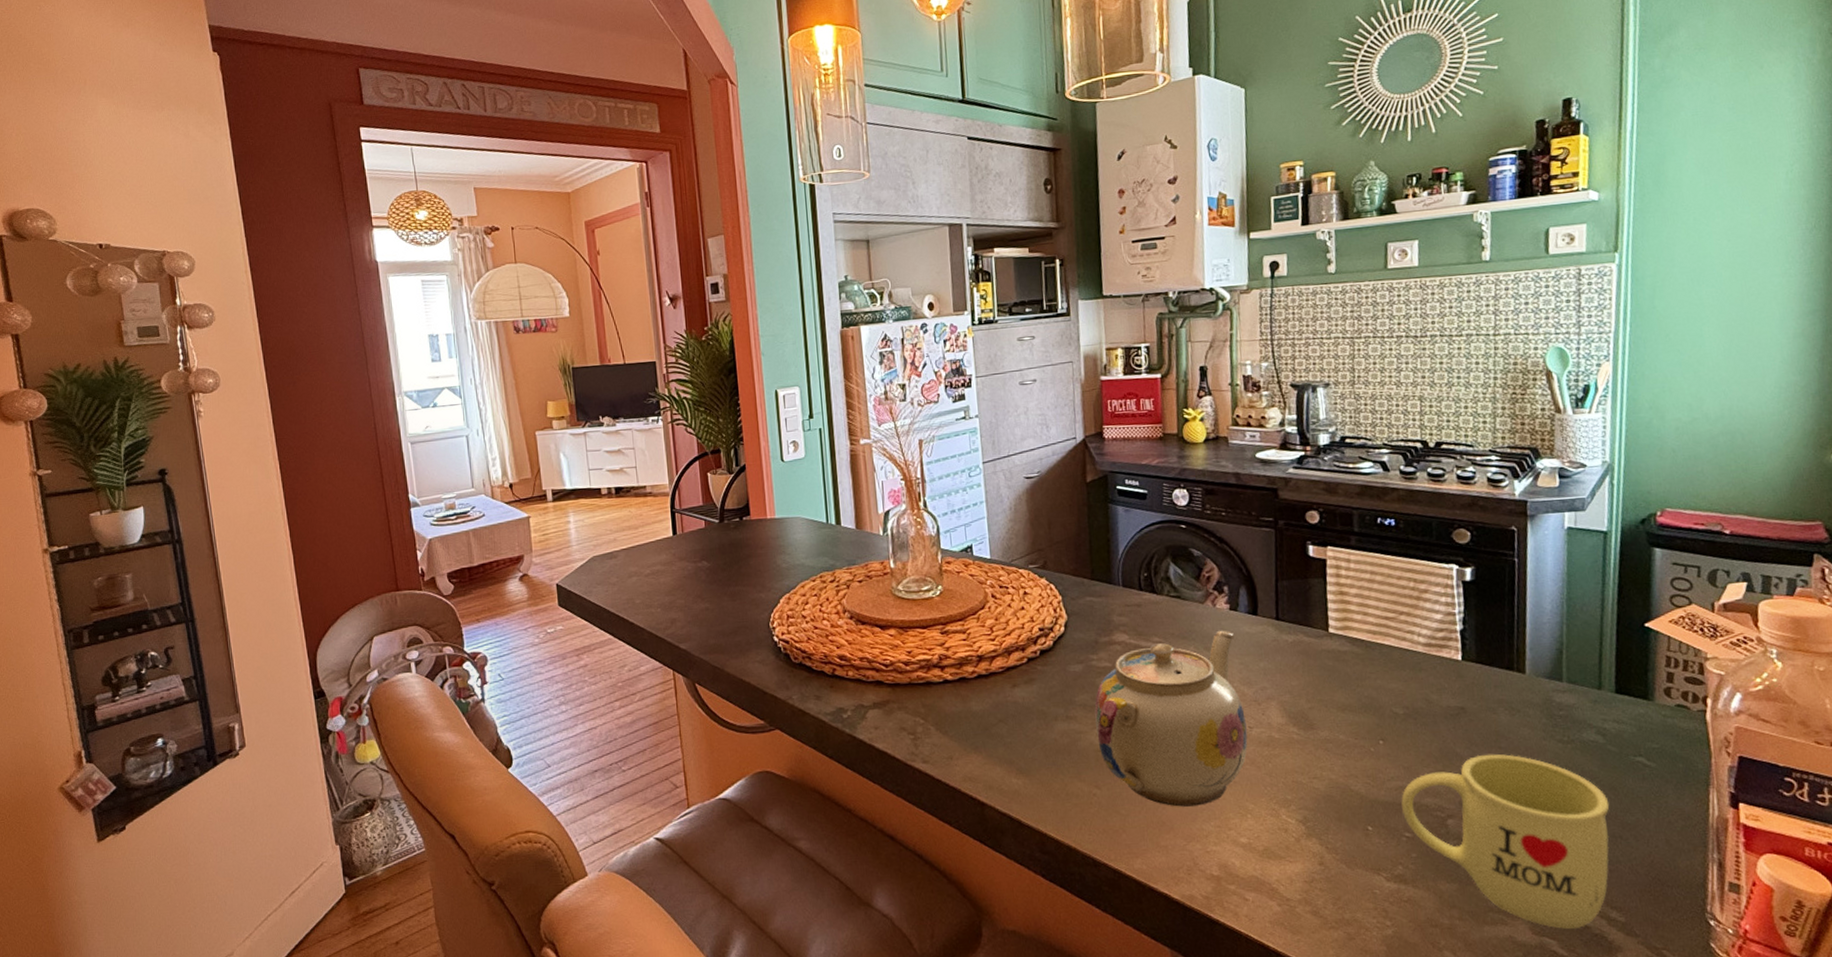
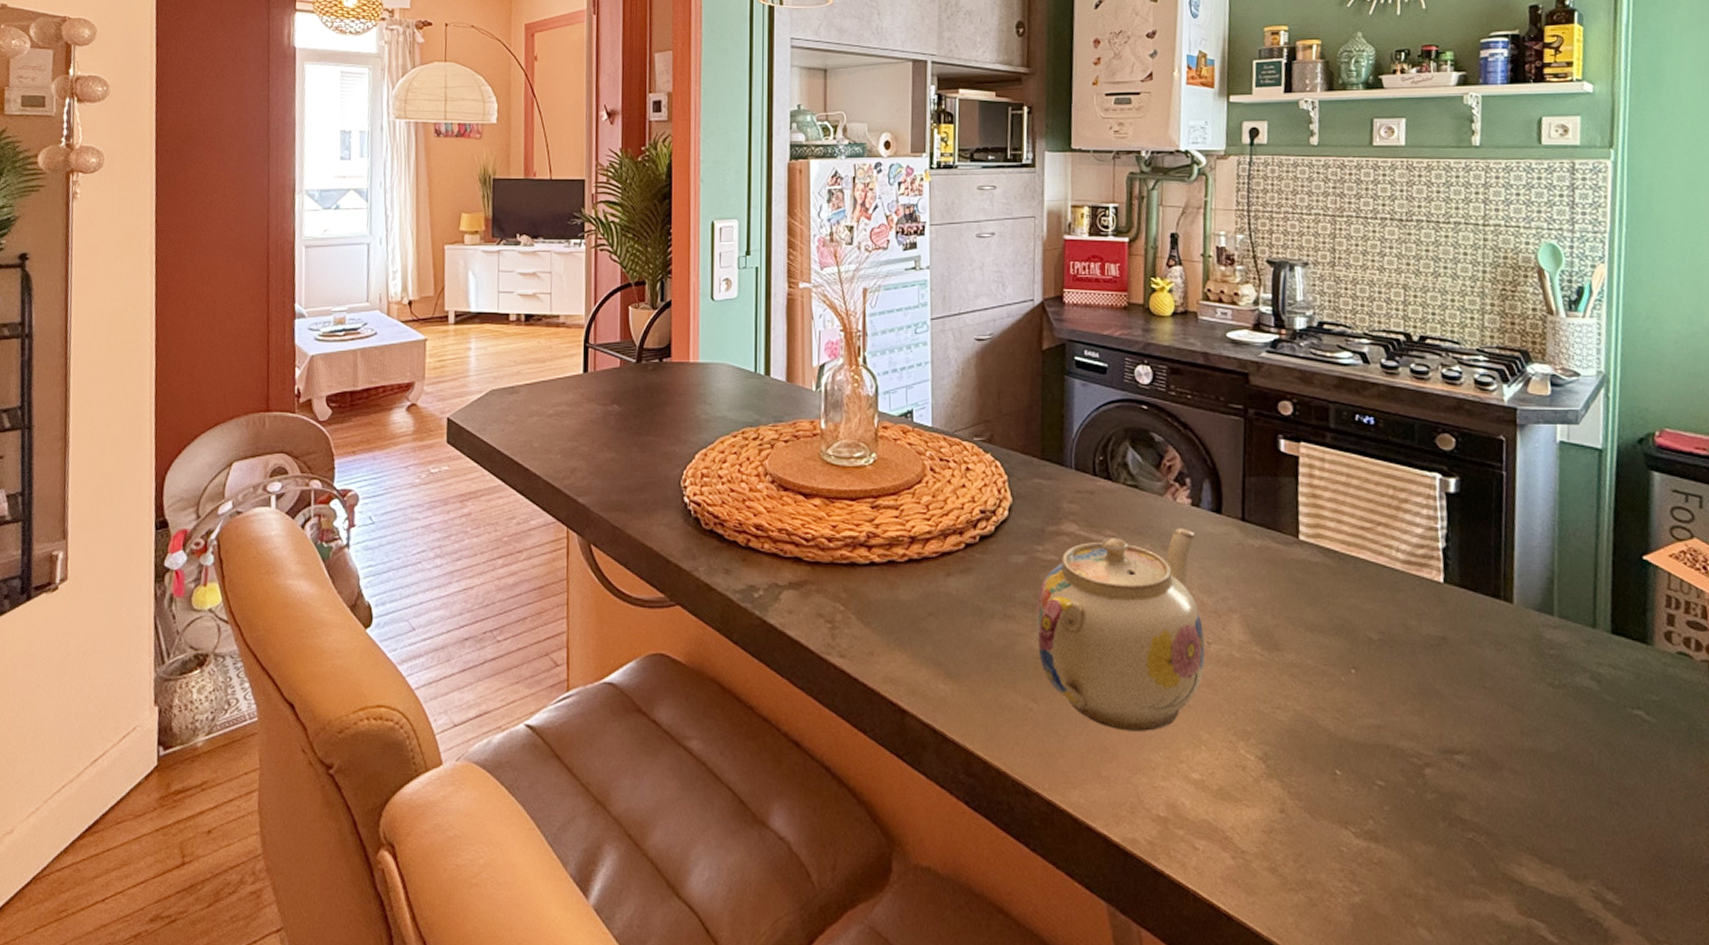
mug: present [1401,753,1610,930] -> none [1374,694,1605,912]

